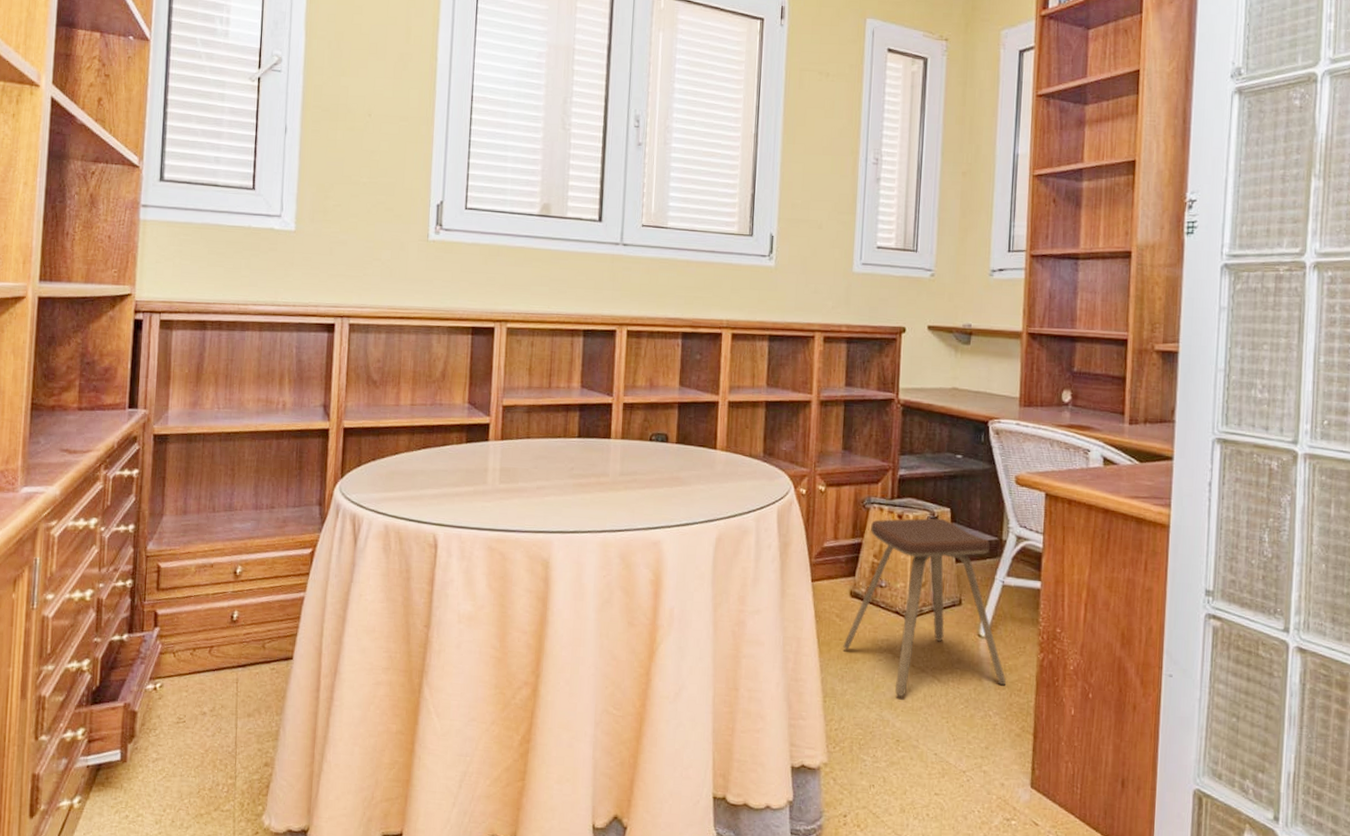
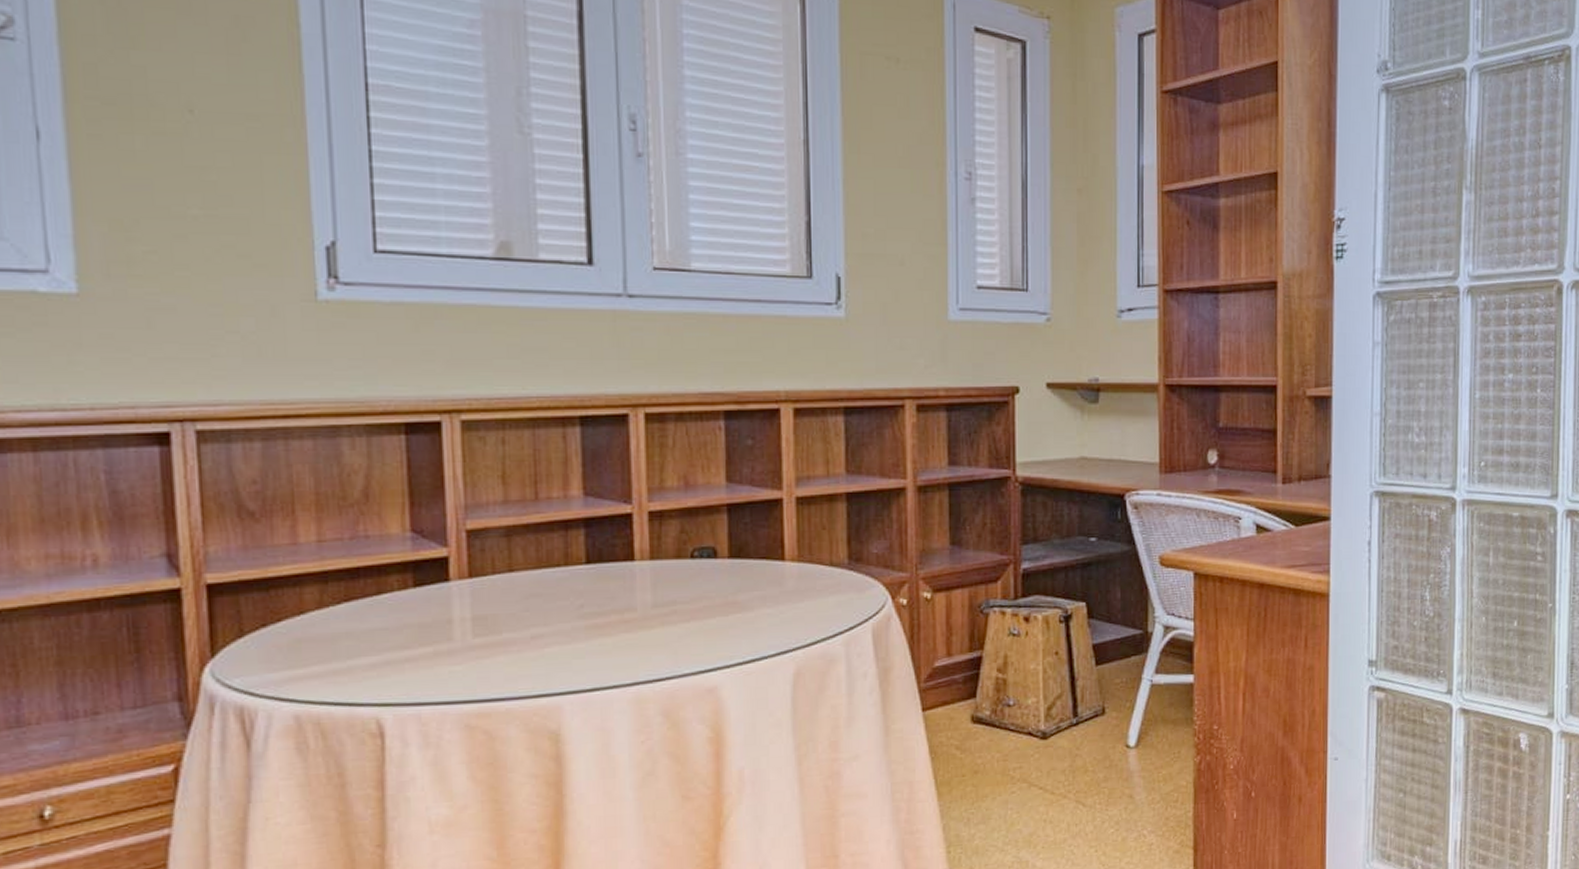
music stool: present [843,518,1007,697] -> none [967,615,1161,832]

